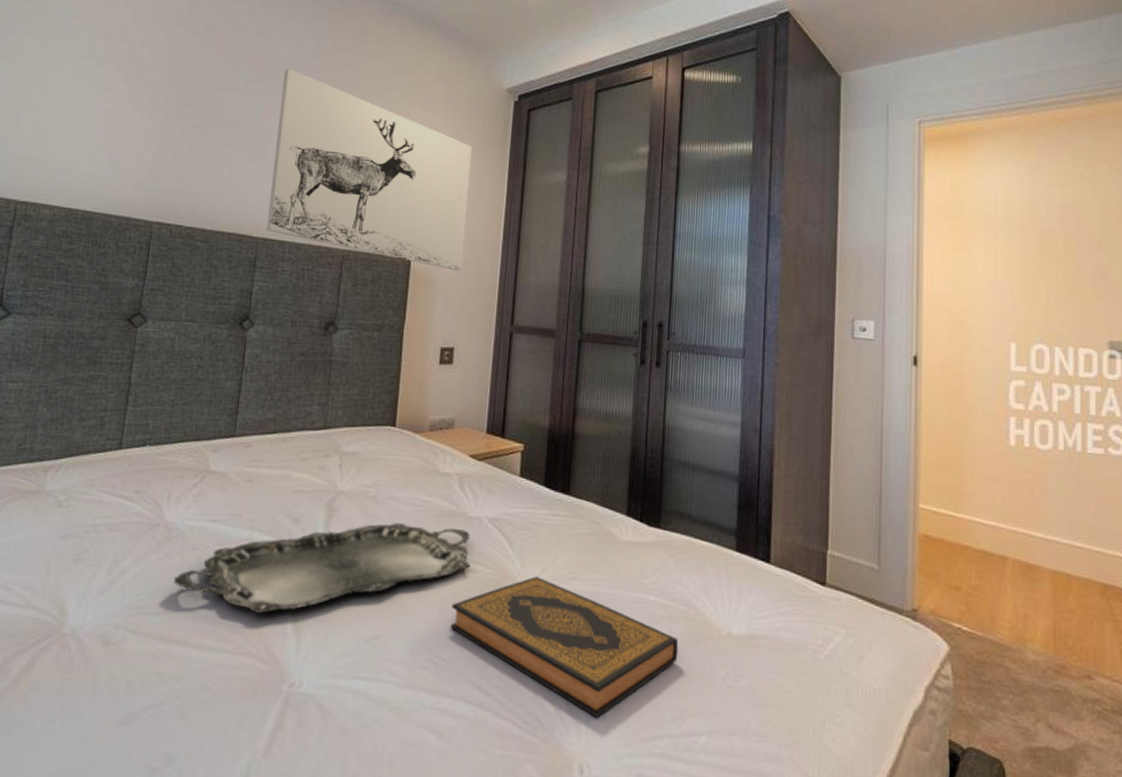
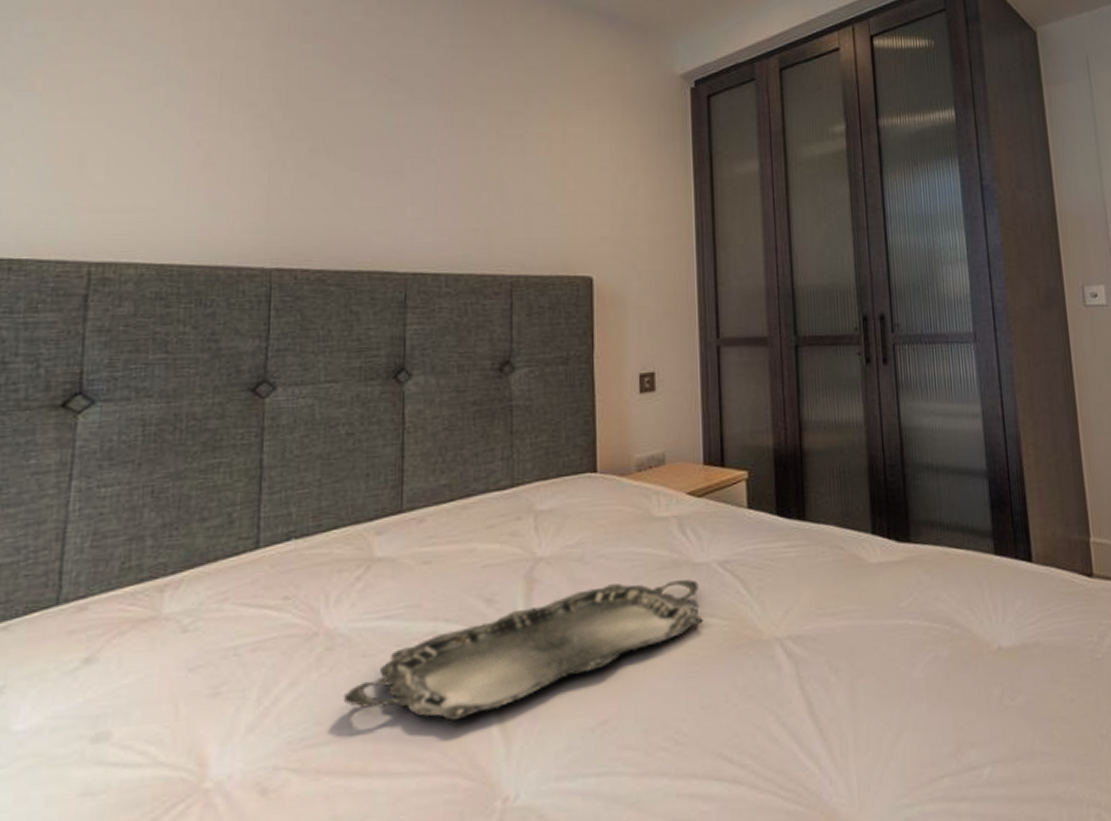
wall art: present [266,68,472,271] -> none [415,73,653,285]
hardback book: present [450,576,679,718] -> none [687,619,948,770]

